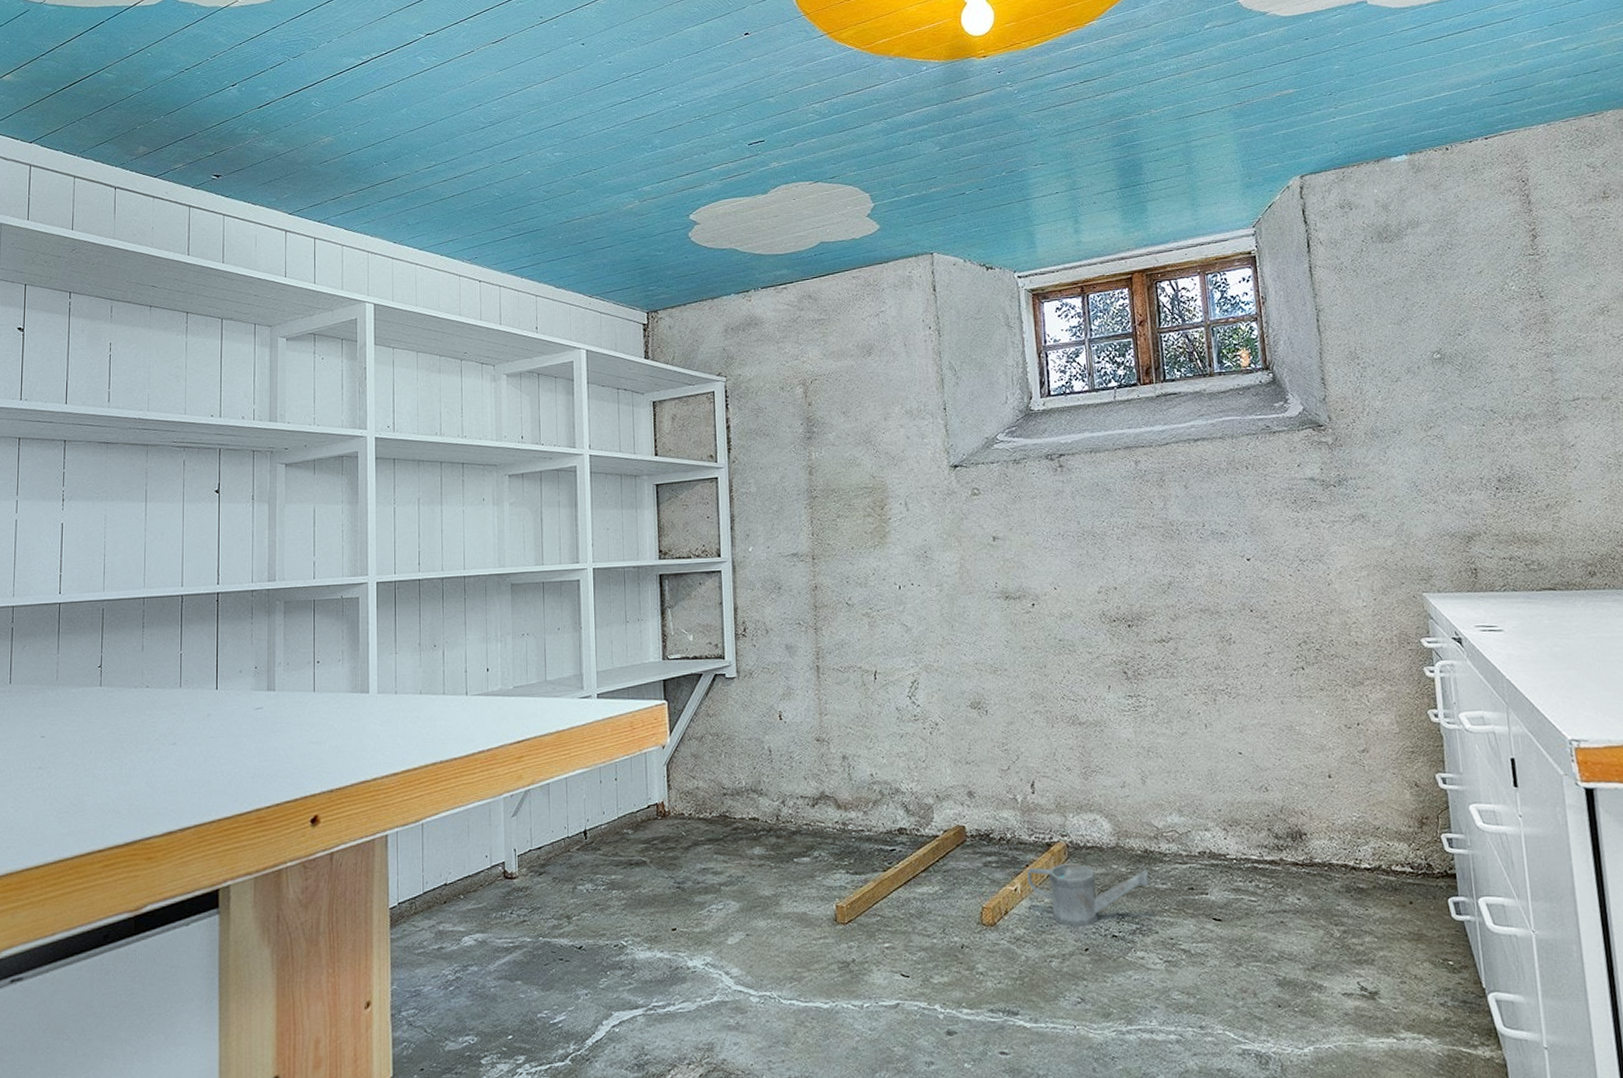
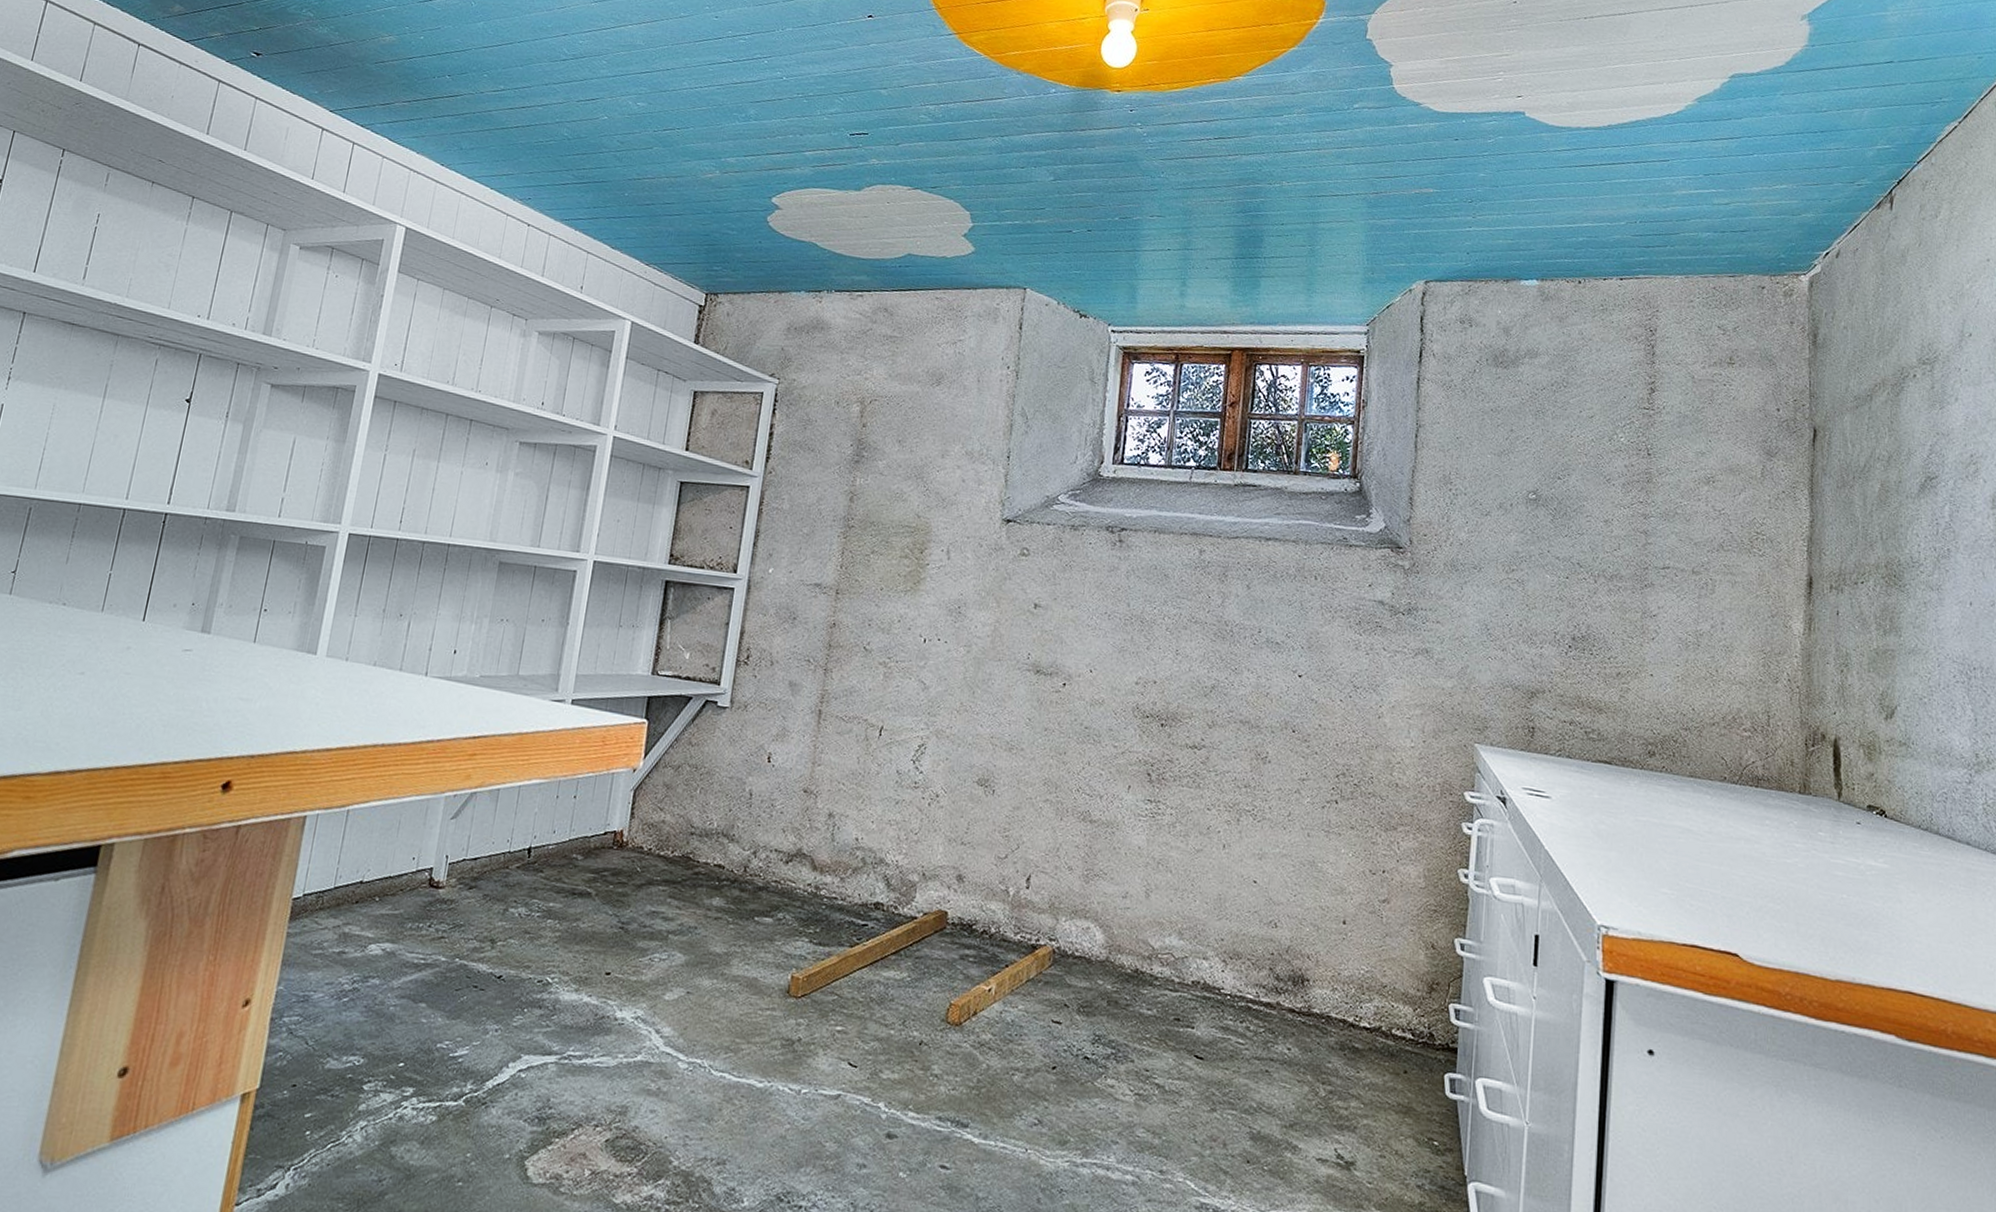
watering can: present [1027,863,1150,927] -> none [1004,969,1136,1042]

